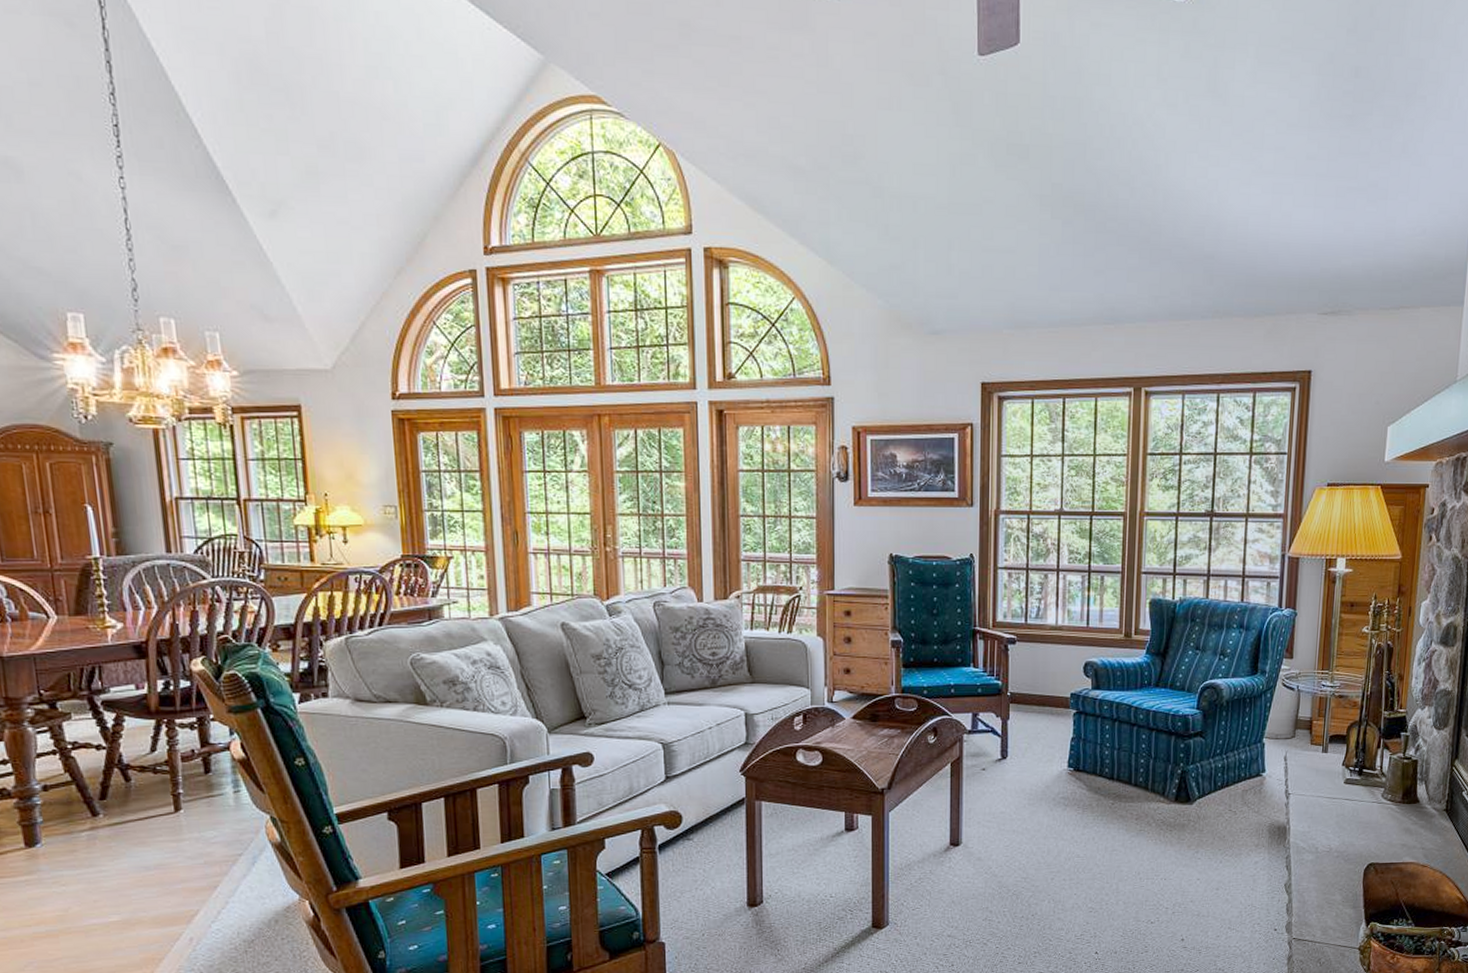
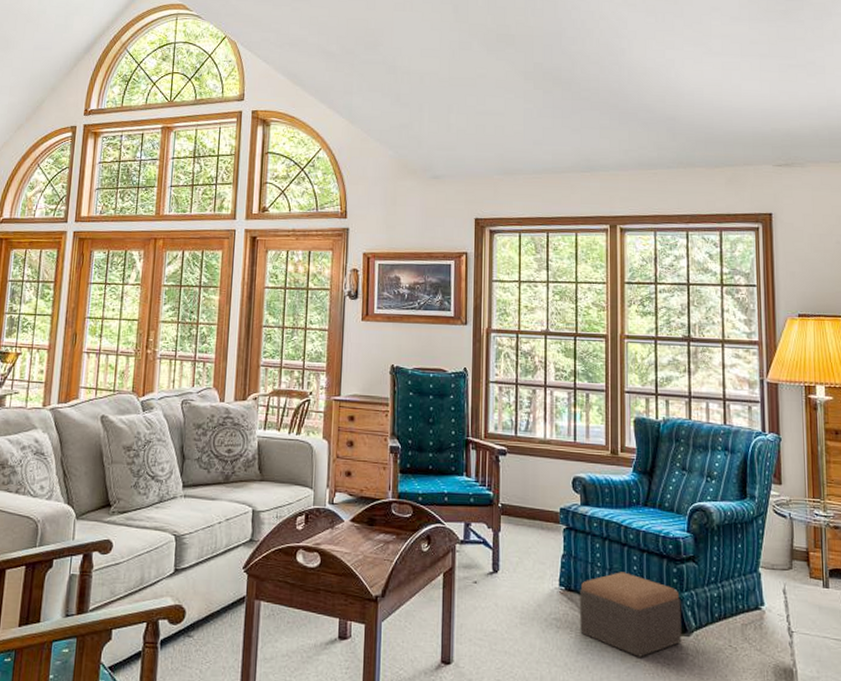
footstool: none [1087,750,1187,826] -> present [580,572,682,657]

